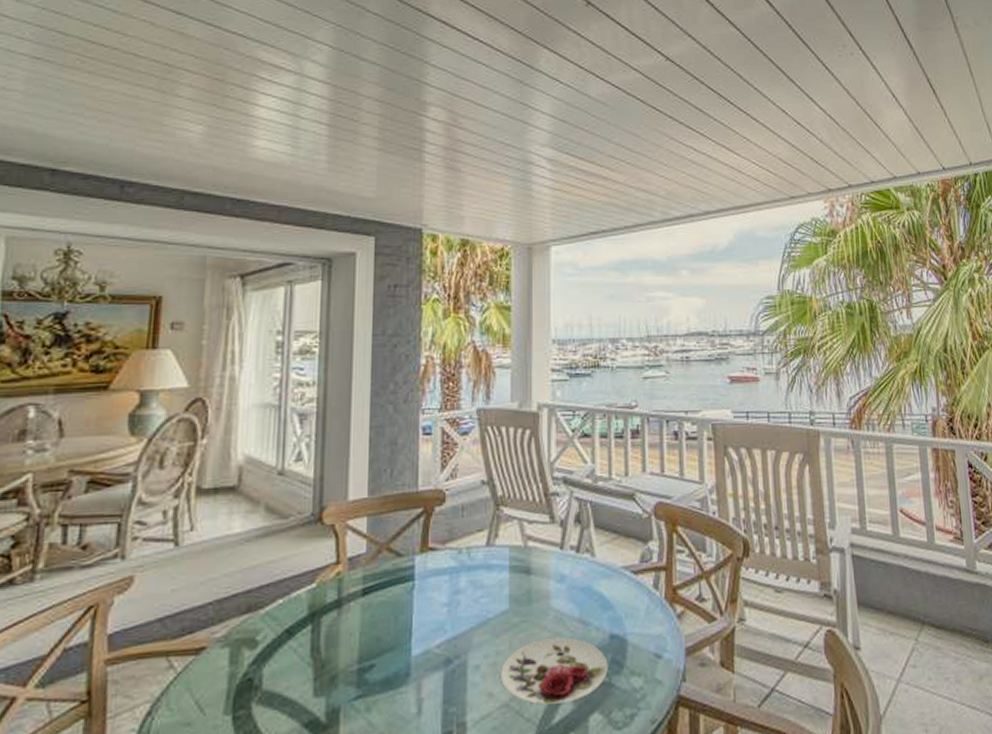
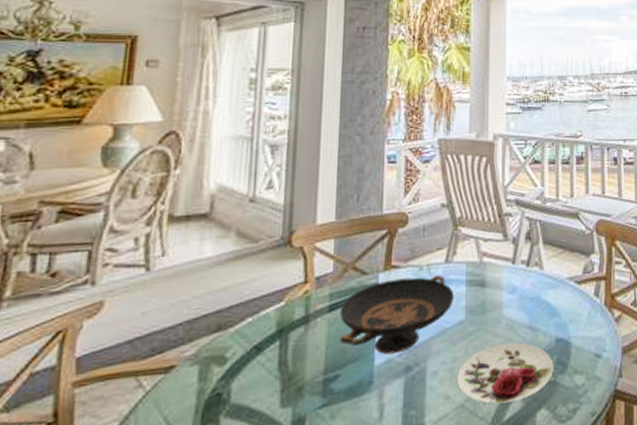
decorative bowl: none [374,559,496,645] -> present [339,275,454,355]

